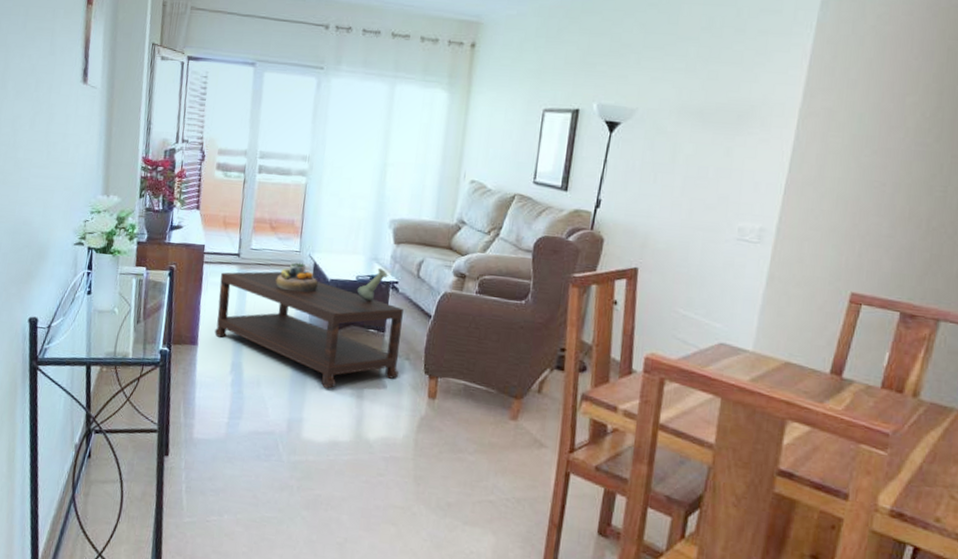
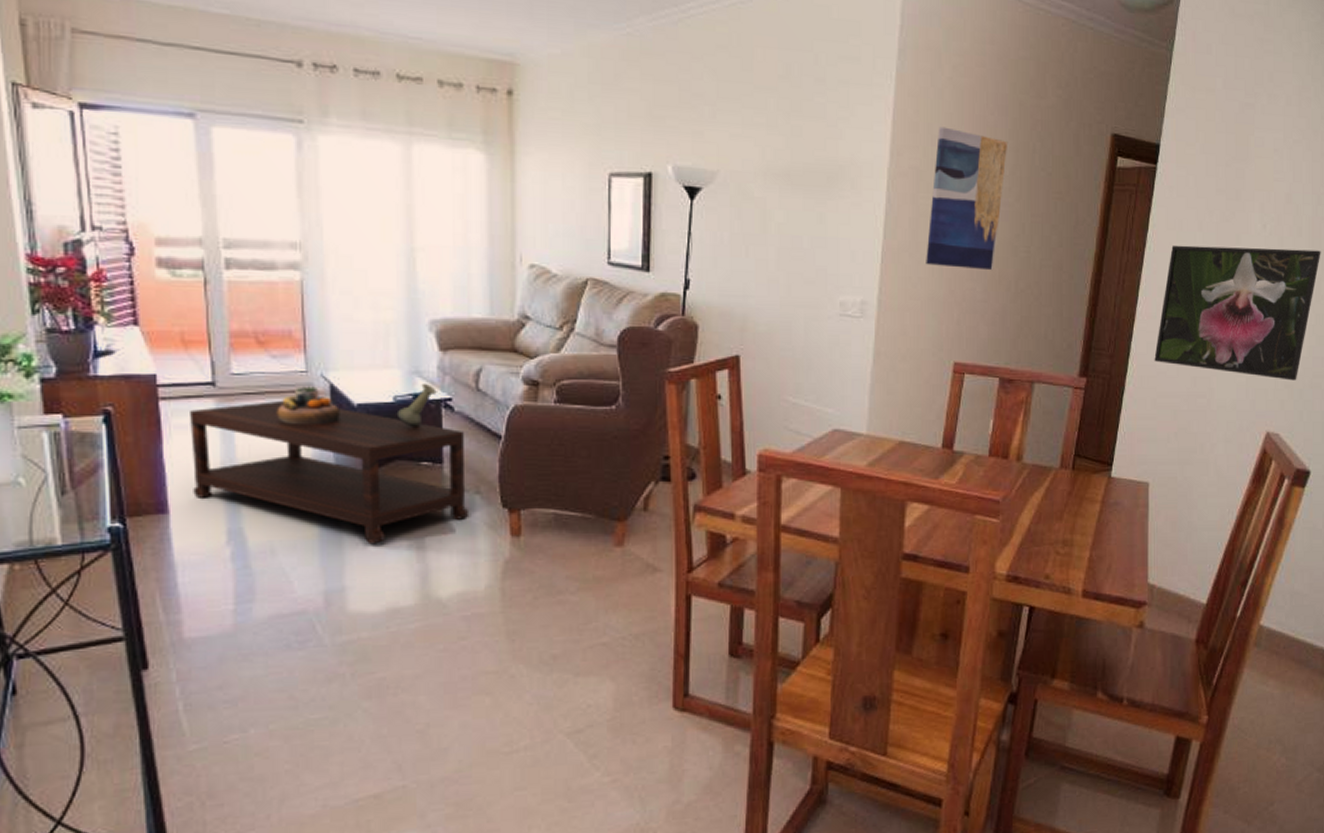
wall art: none [830,71,932,208] -> present [926,126,1008,271]

